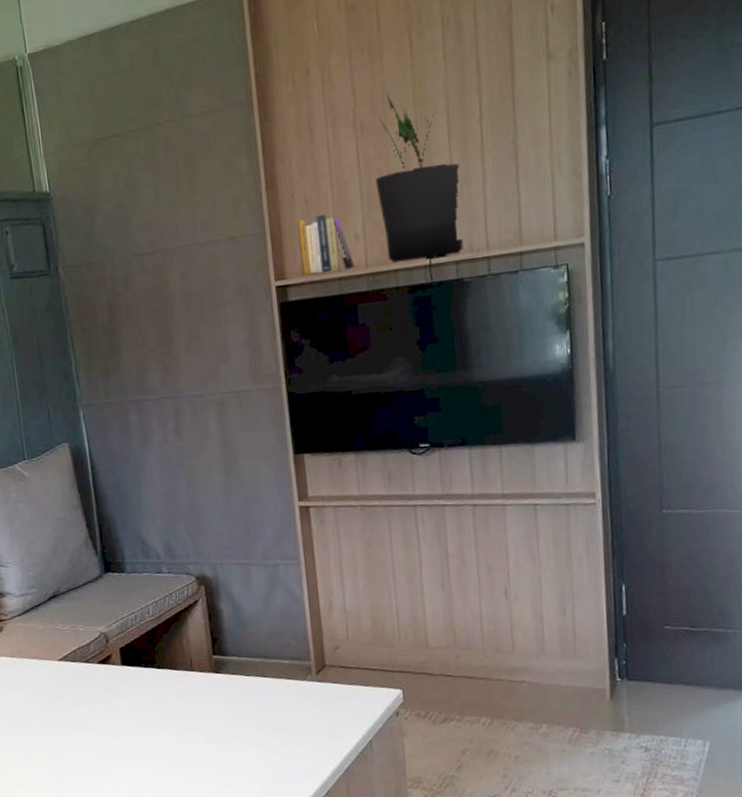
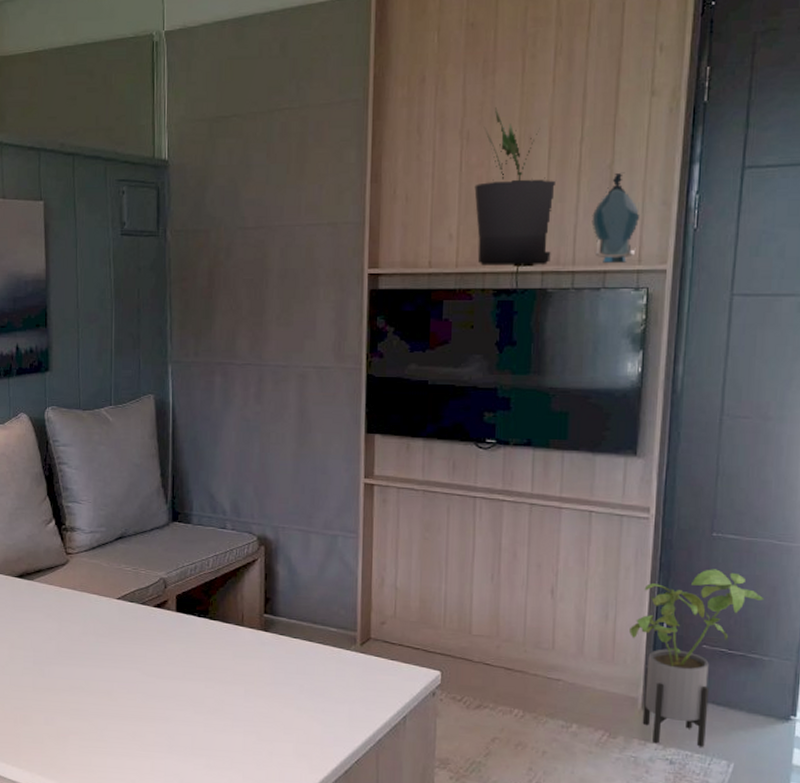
books: present [295,214,354,276] -> none [393,212,445,267]
vase: none [501,145,551,245] -> present [591,172,640,264]
house plant: none [589,546,722,733] -> present [629,569,765,747]

